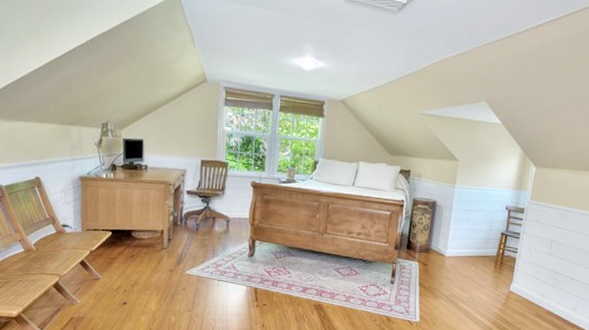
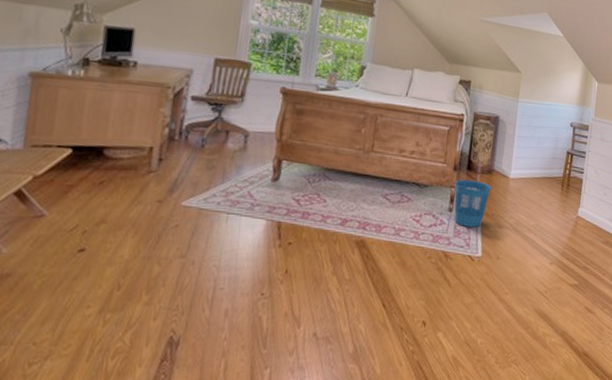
wastebasket: none [395,257,429,297] -> present [454,179,491,227]

